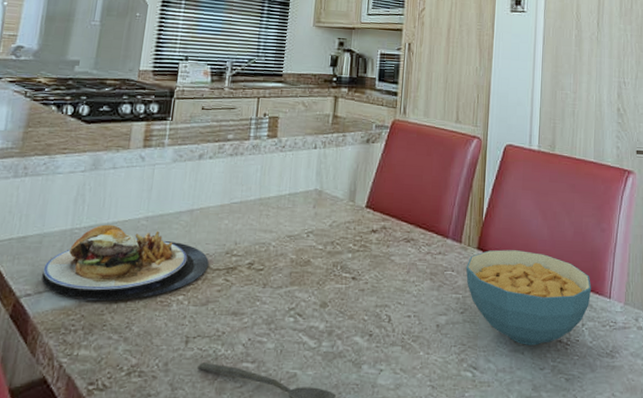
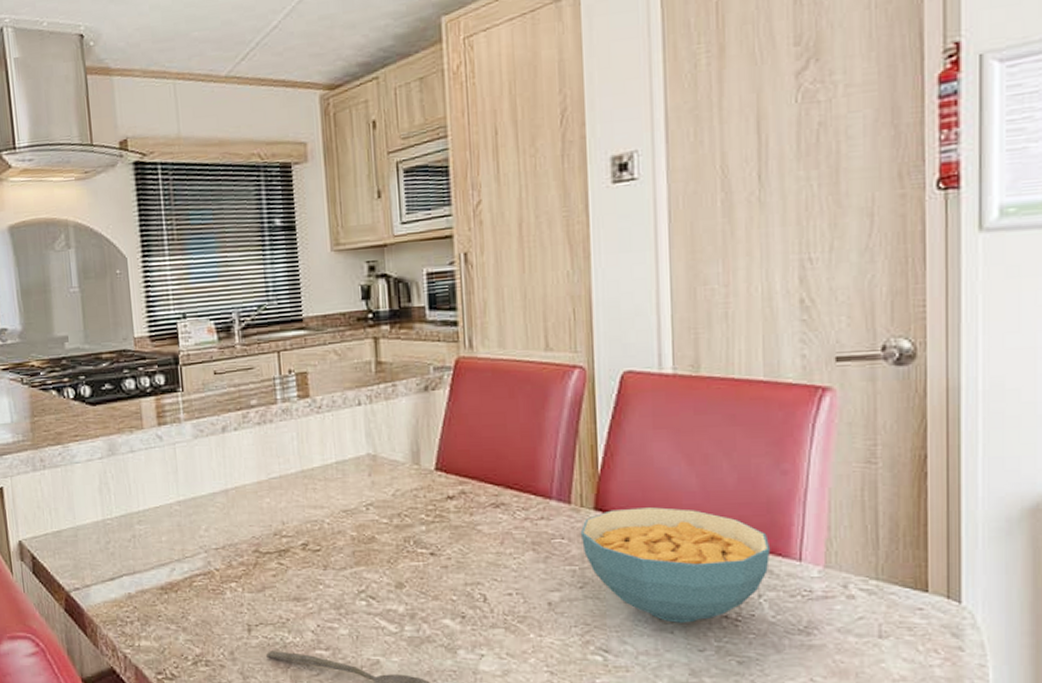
plate: present [42,224,209,302] -> none [85,512,257,592]

